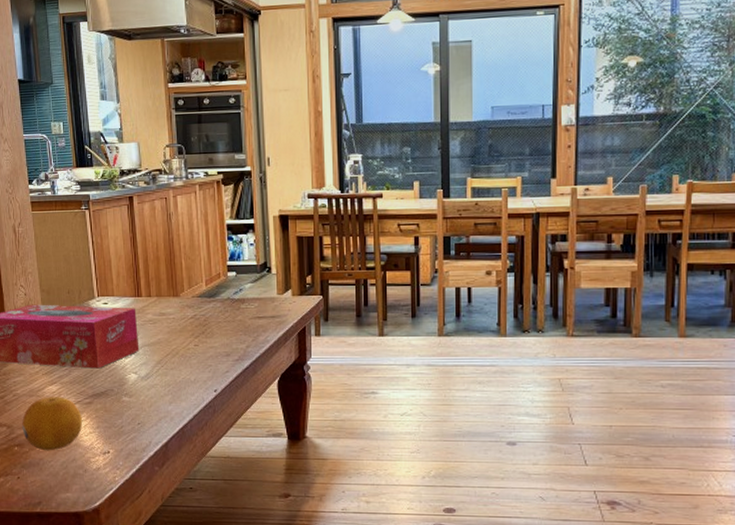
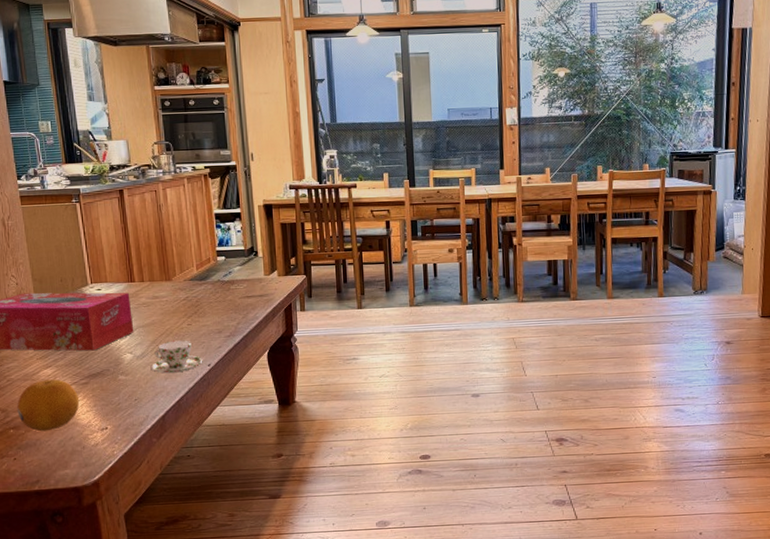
teacup: none [155,362,209,397] -> present [150,340,203,373]

